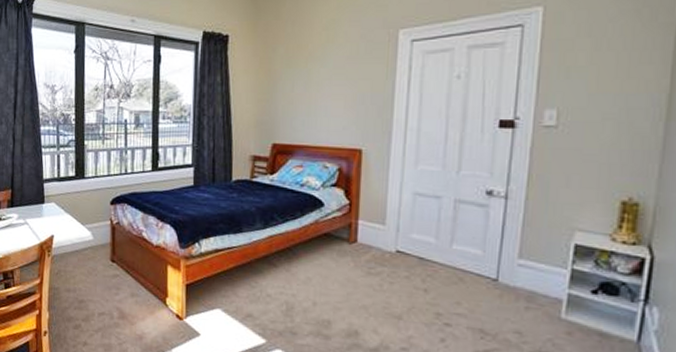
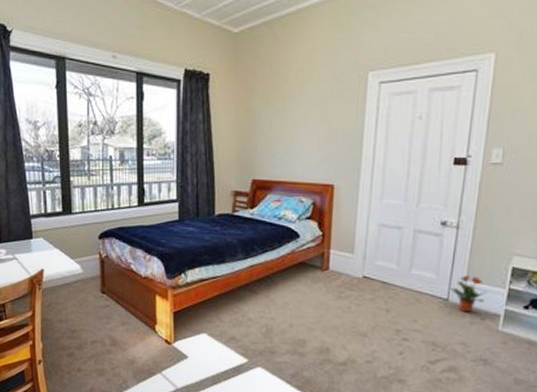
potted plant: none [499,253,544,297] -> present [450,276,486,313]

